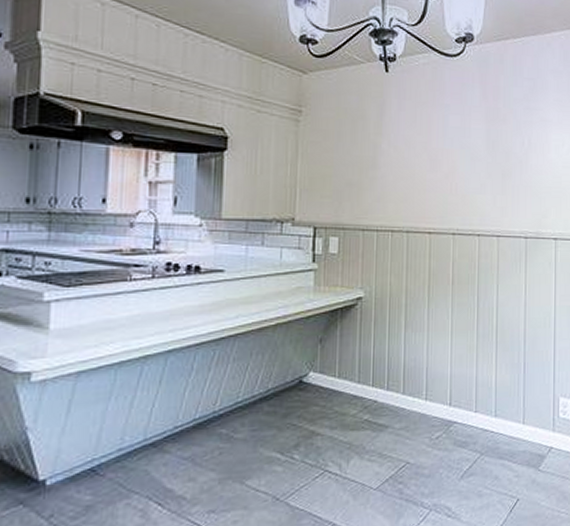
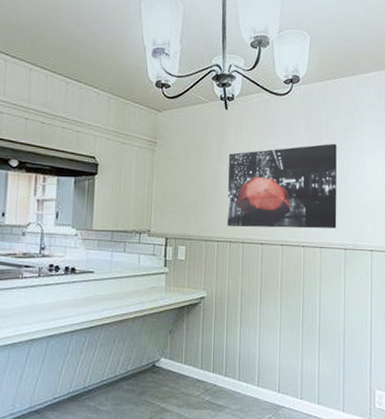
wall art: none [389,114,517,215] -> present [227,143,337,229]

